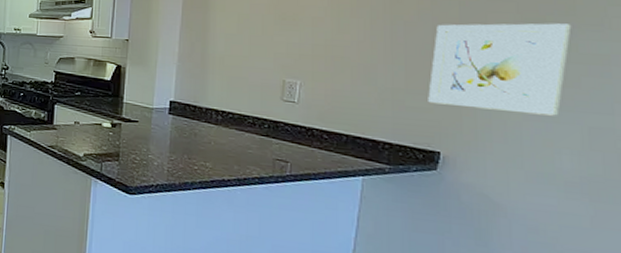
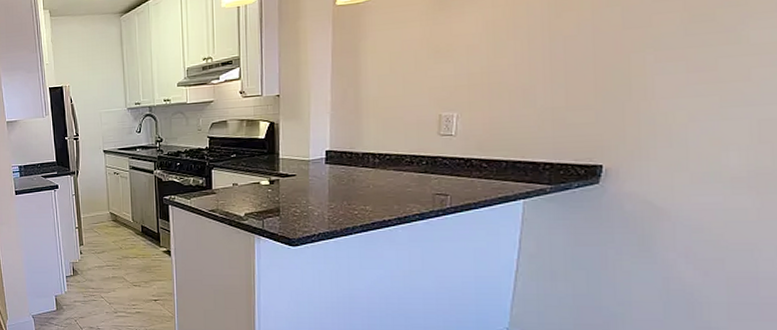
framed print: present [428,23,572,116] -> none [589,14,743,118]

